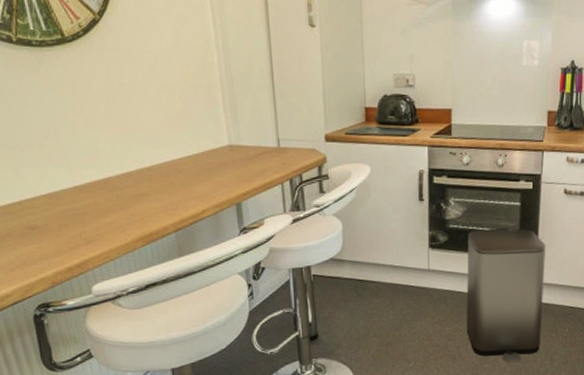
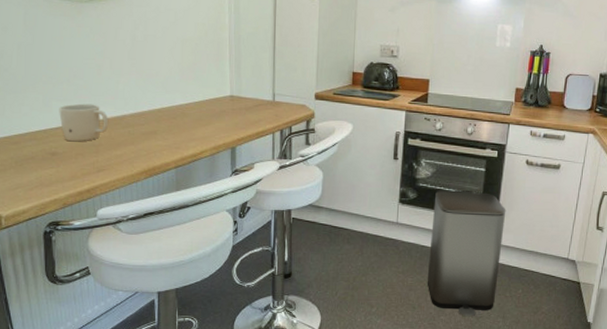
mug: none [32,167,93,213] -> present [59,103,109,142]

